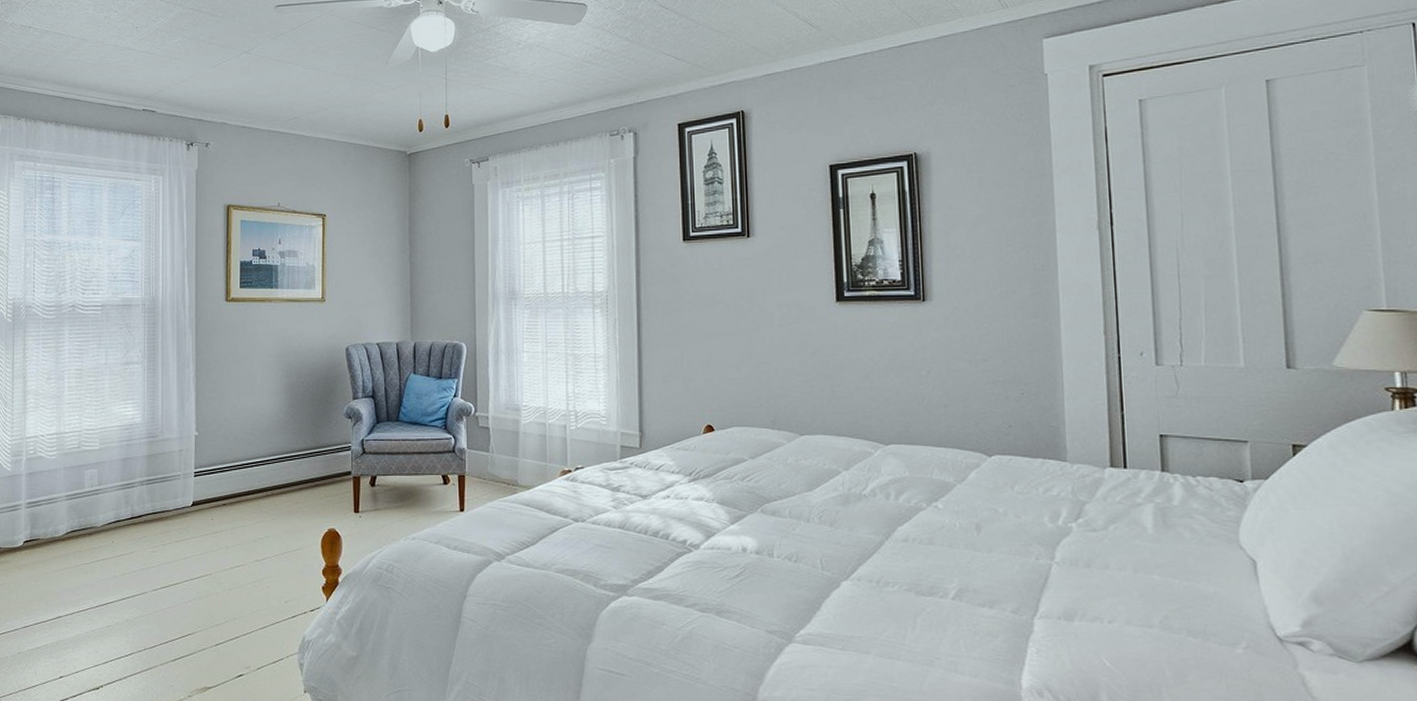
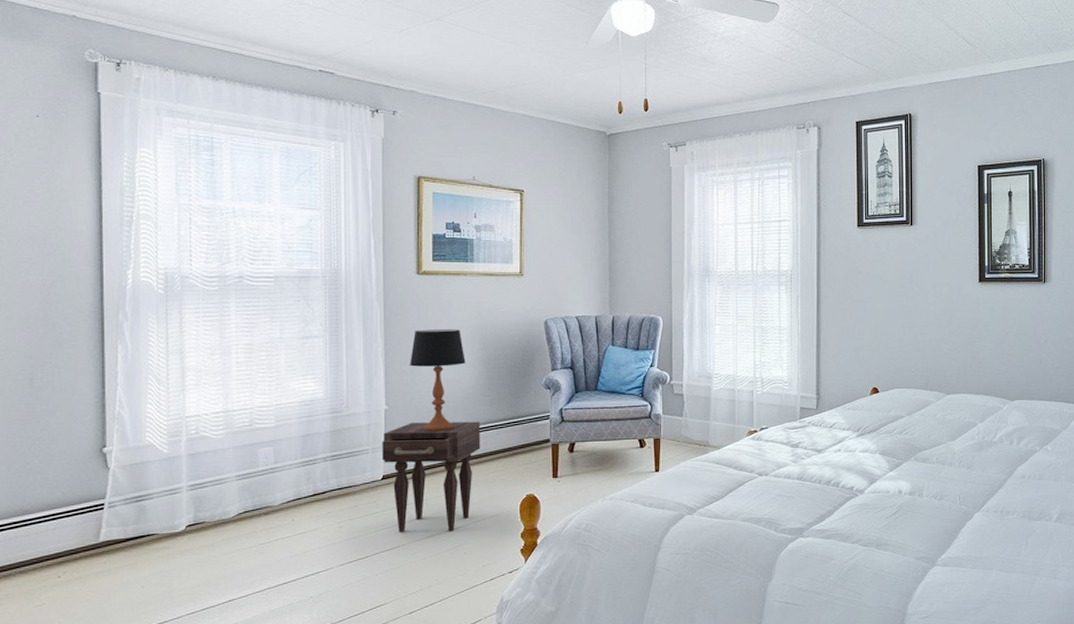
nightstand: none [193,450,284,563] -> present [382,421,481,532]
table lamp: none [217,356,270,460] -> present [409,329,466,432]

